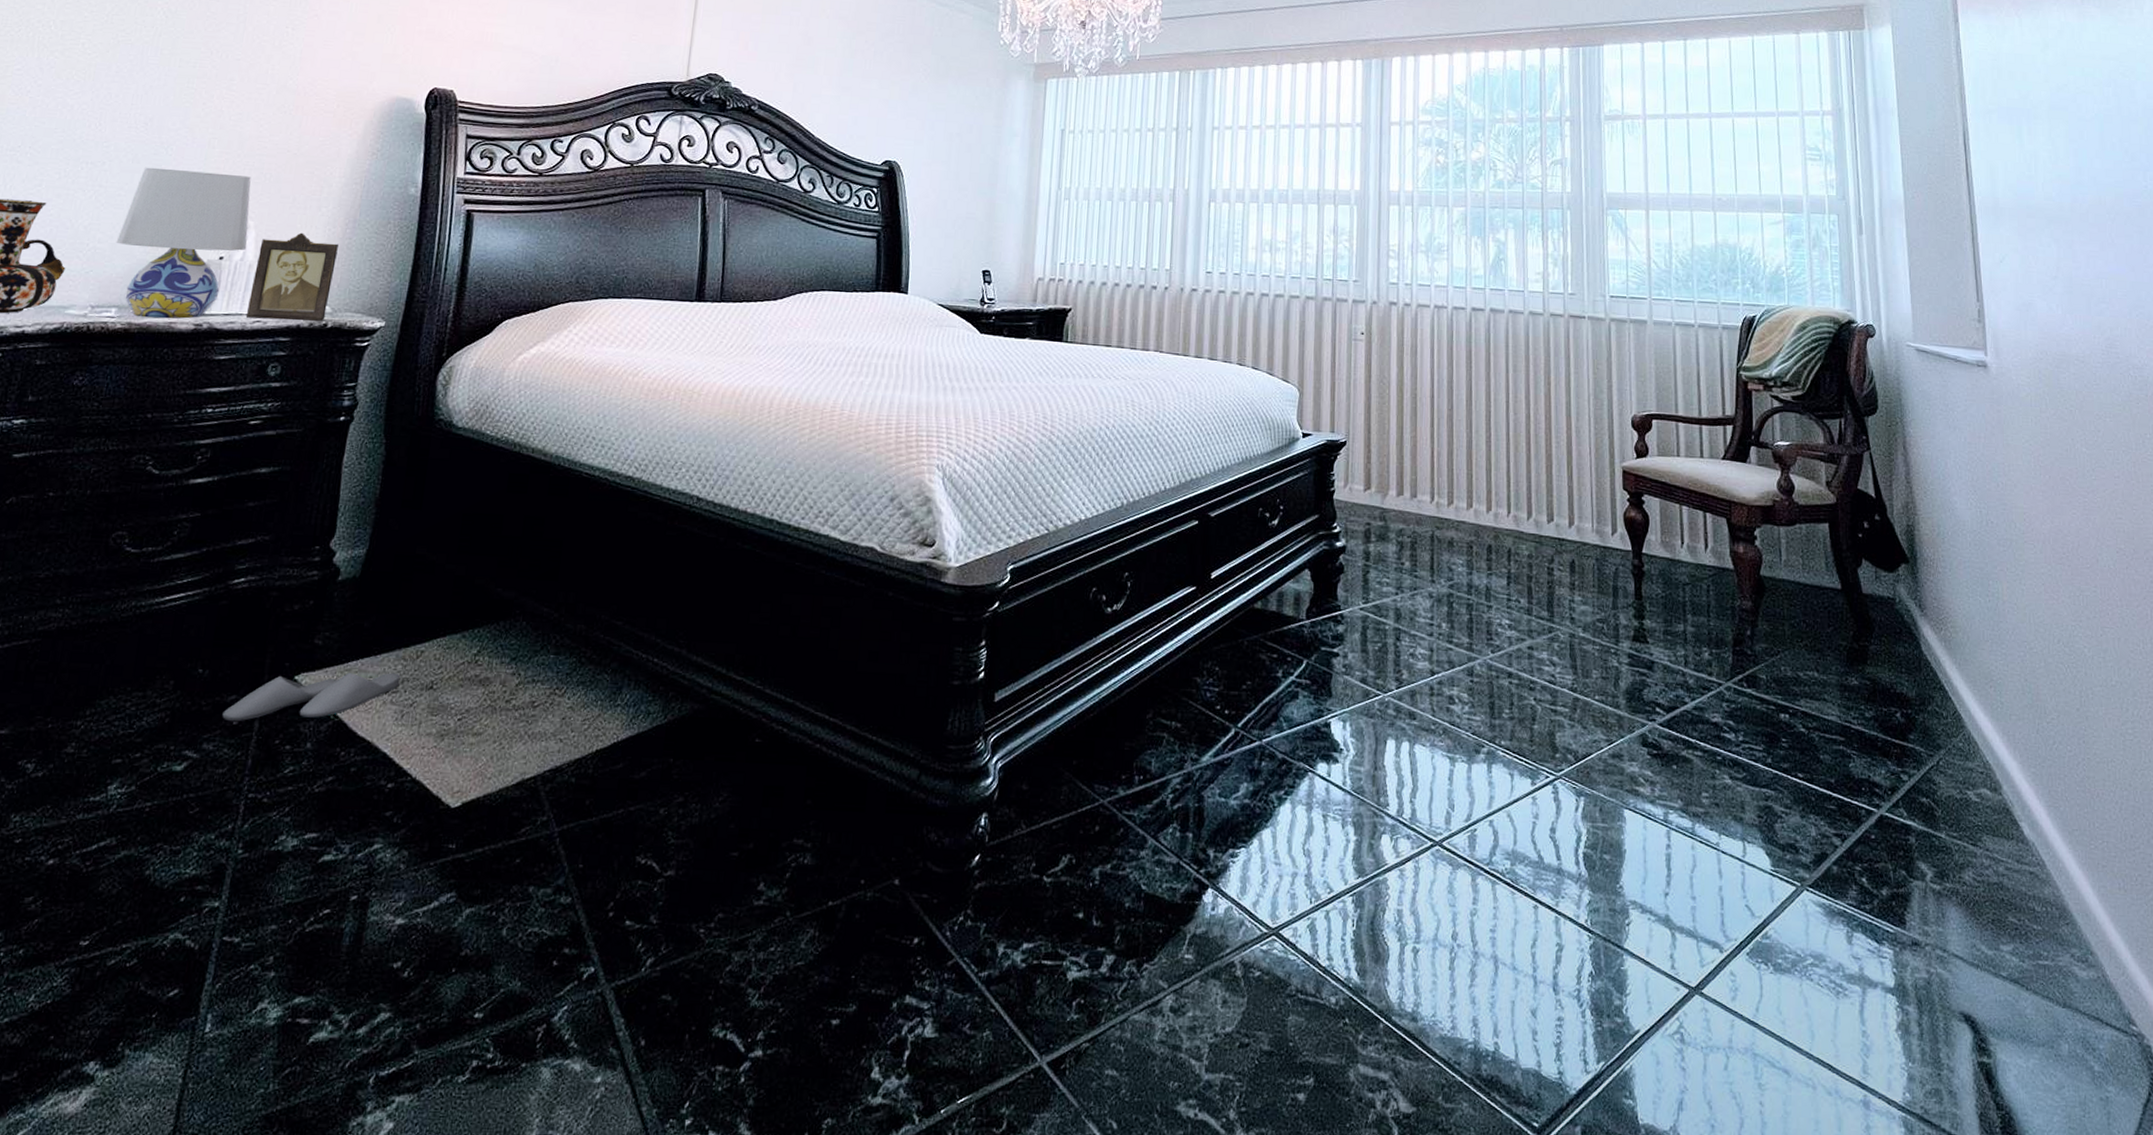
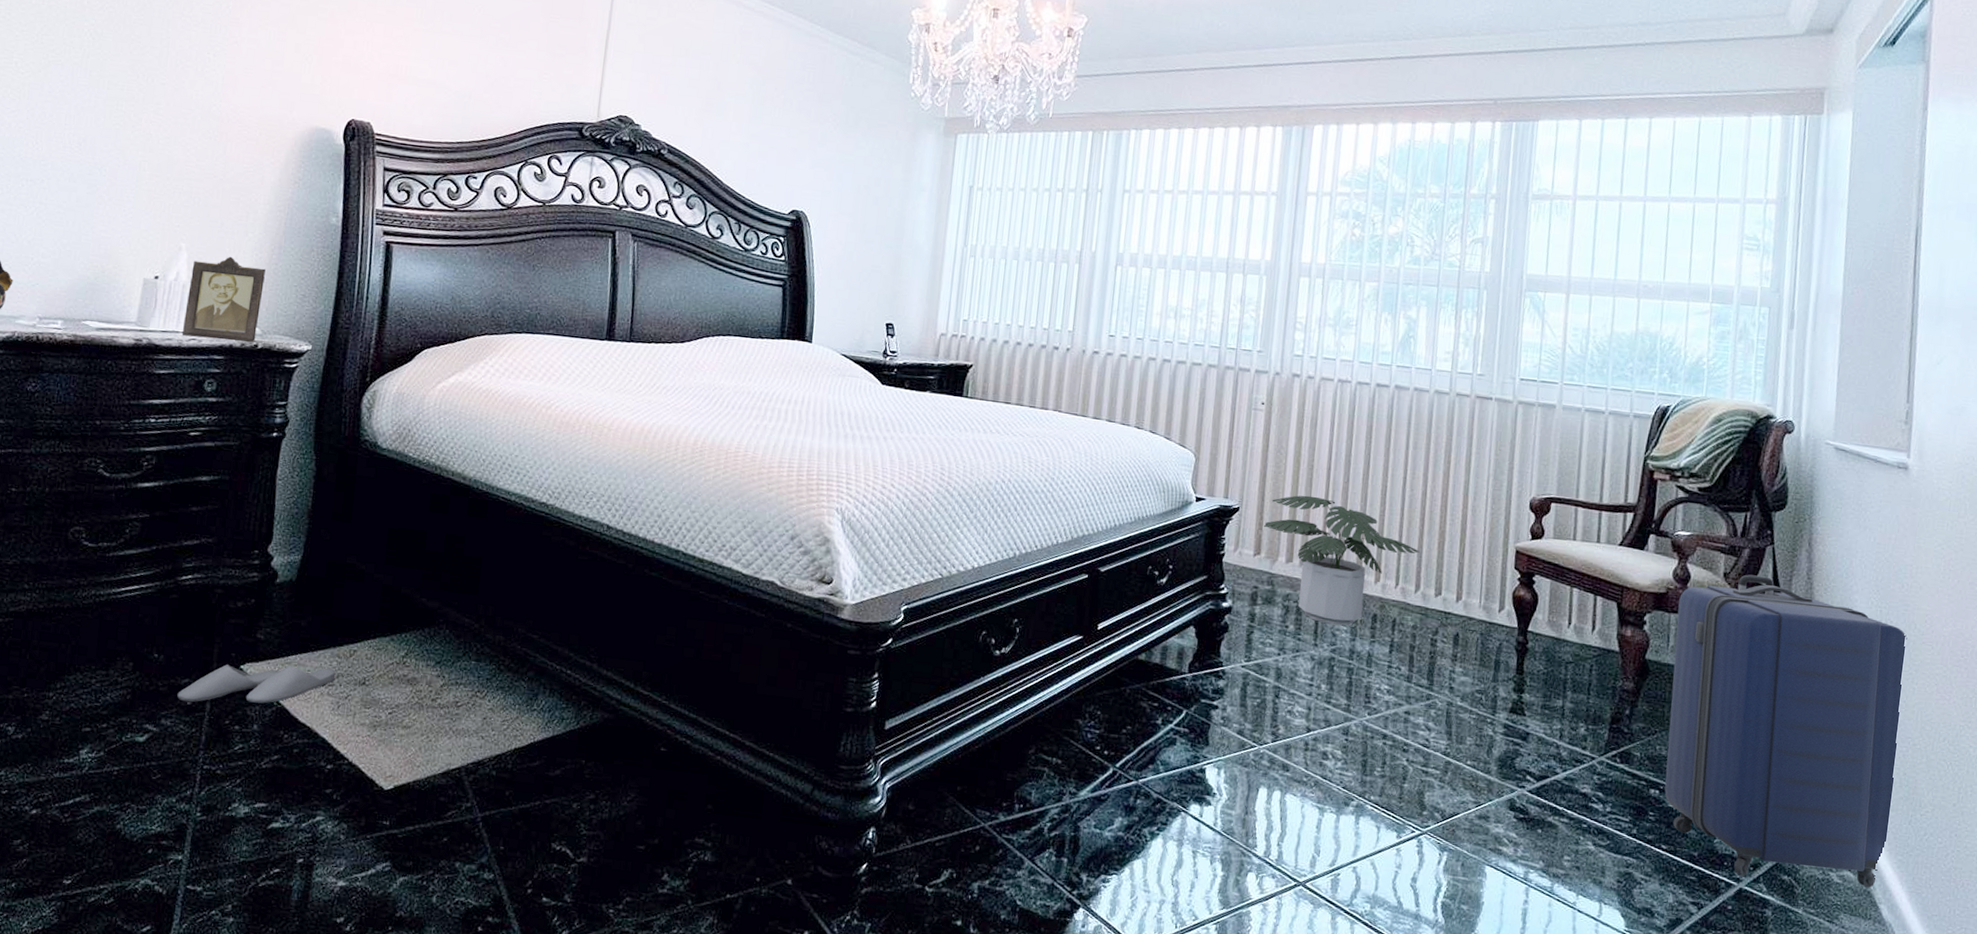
table lamp: present [116,167,251,319] -> none [58,186,181,334]
potted plant: none [1372,425,1528,560] -> present [1264,495,1420,626]
suitcase: none [1786,482,2017,805] -> present [1664,574,1907,888]

